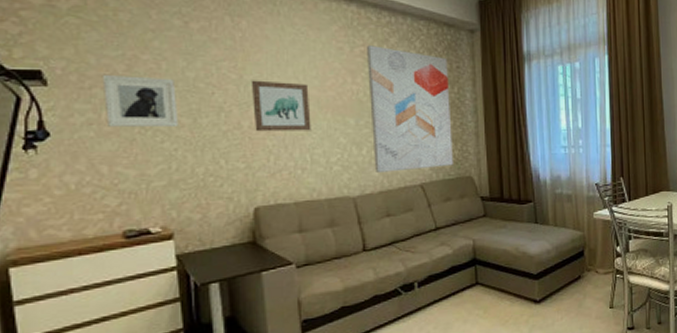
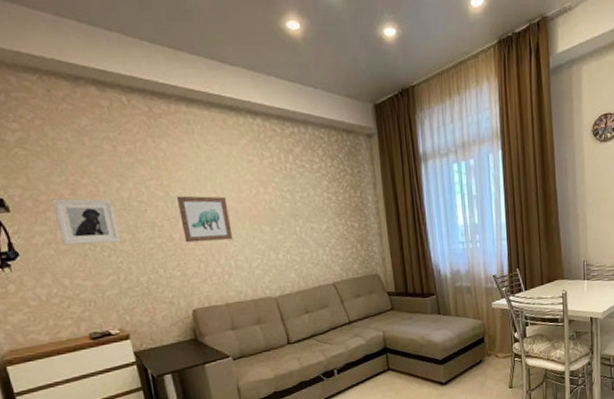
wall art: present [367,45,453,174] -> none [274,156,361,275]

